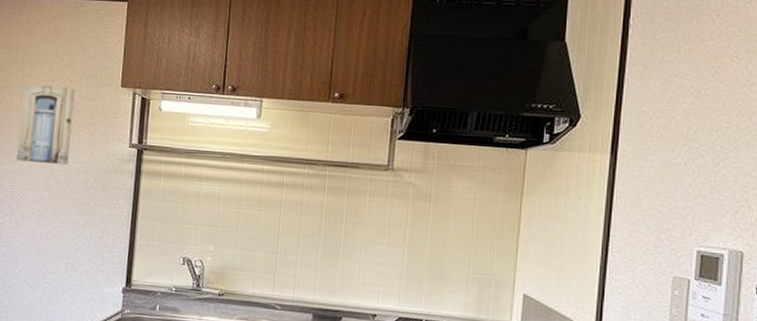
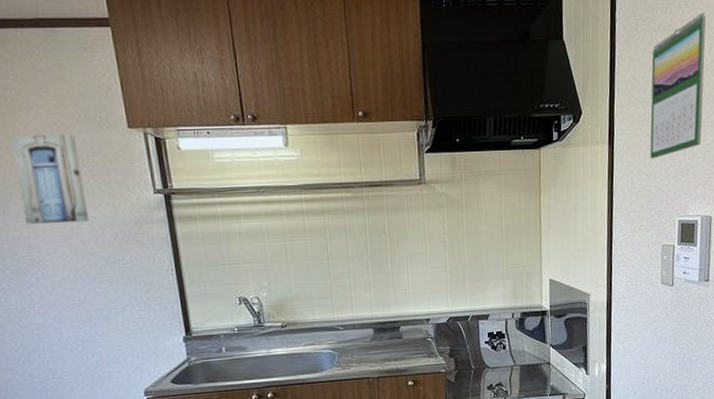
calendar: none [663,24,744,176] -> present [650,12,706,159]

